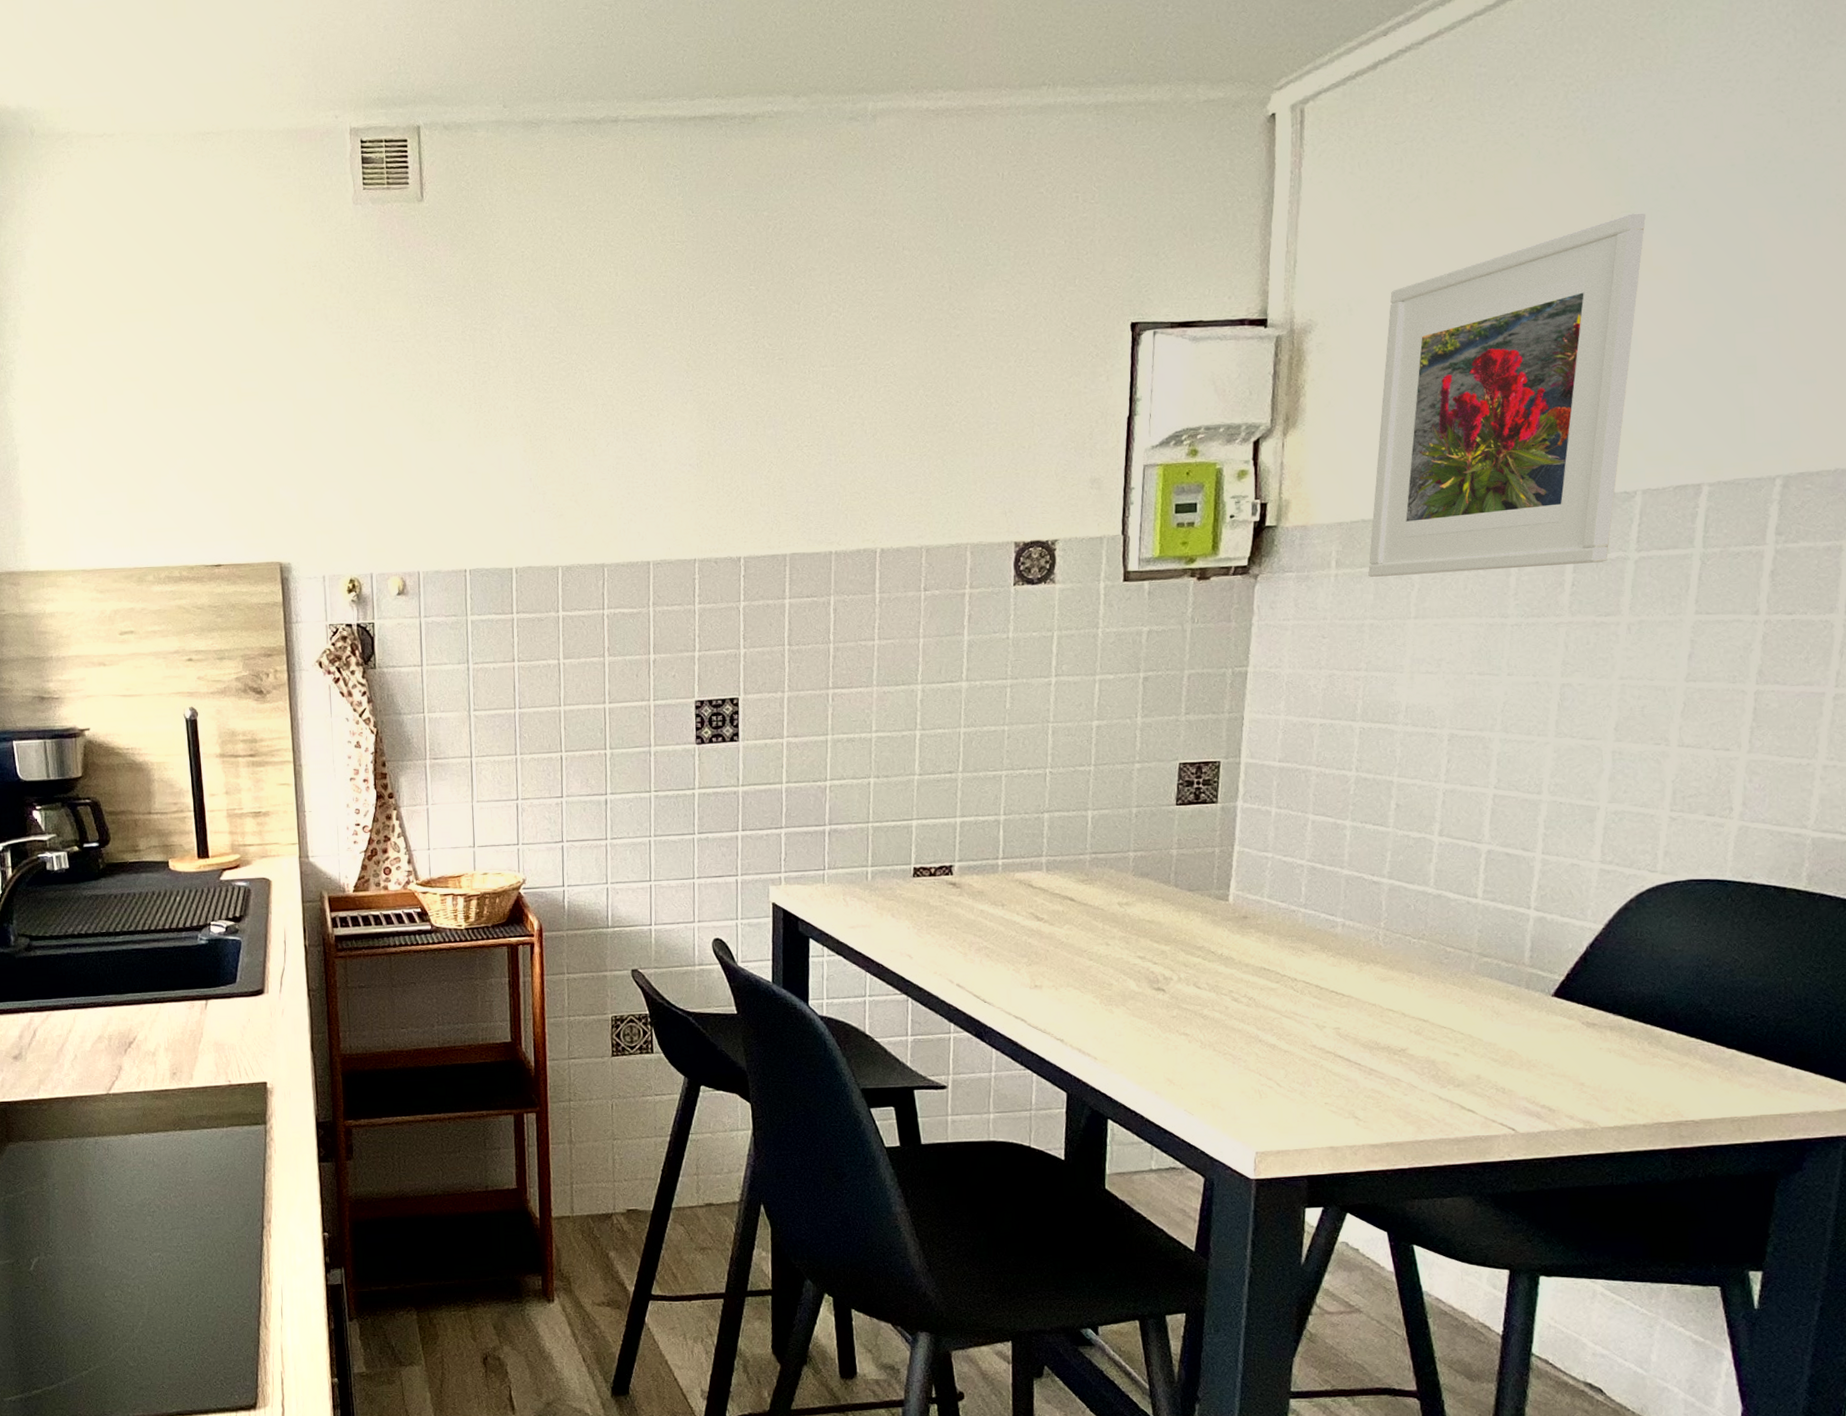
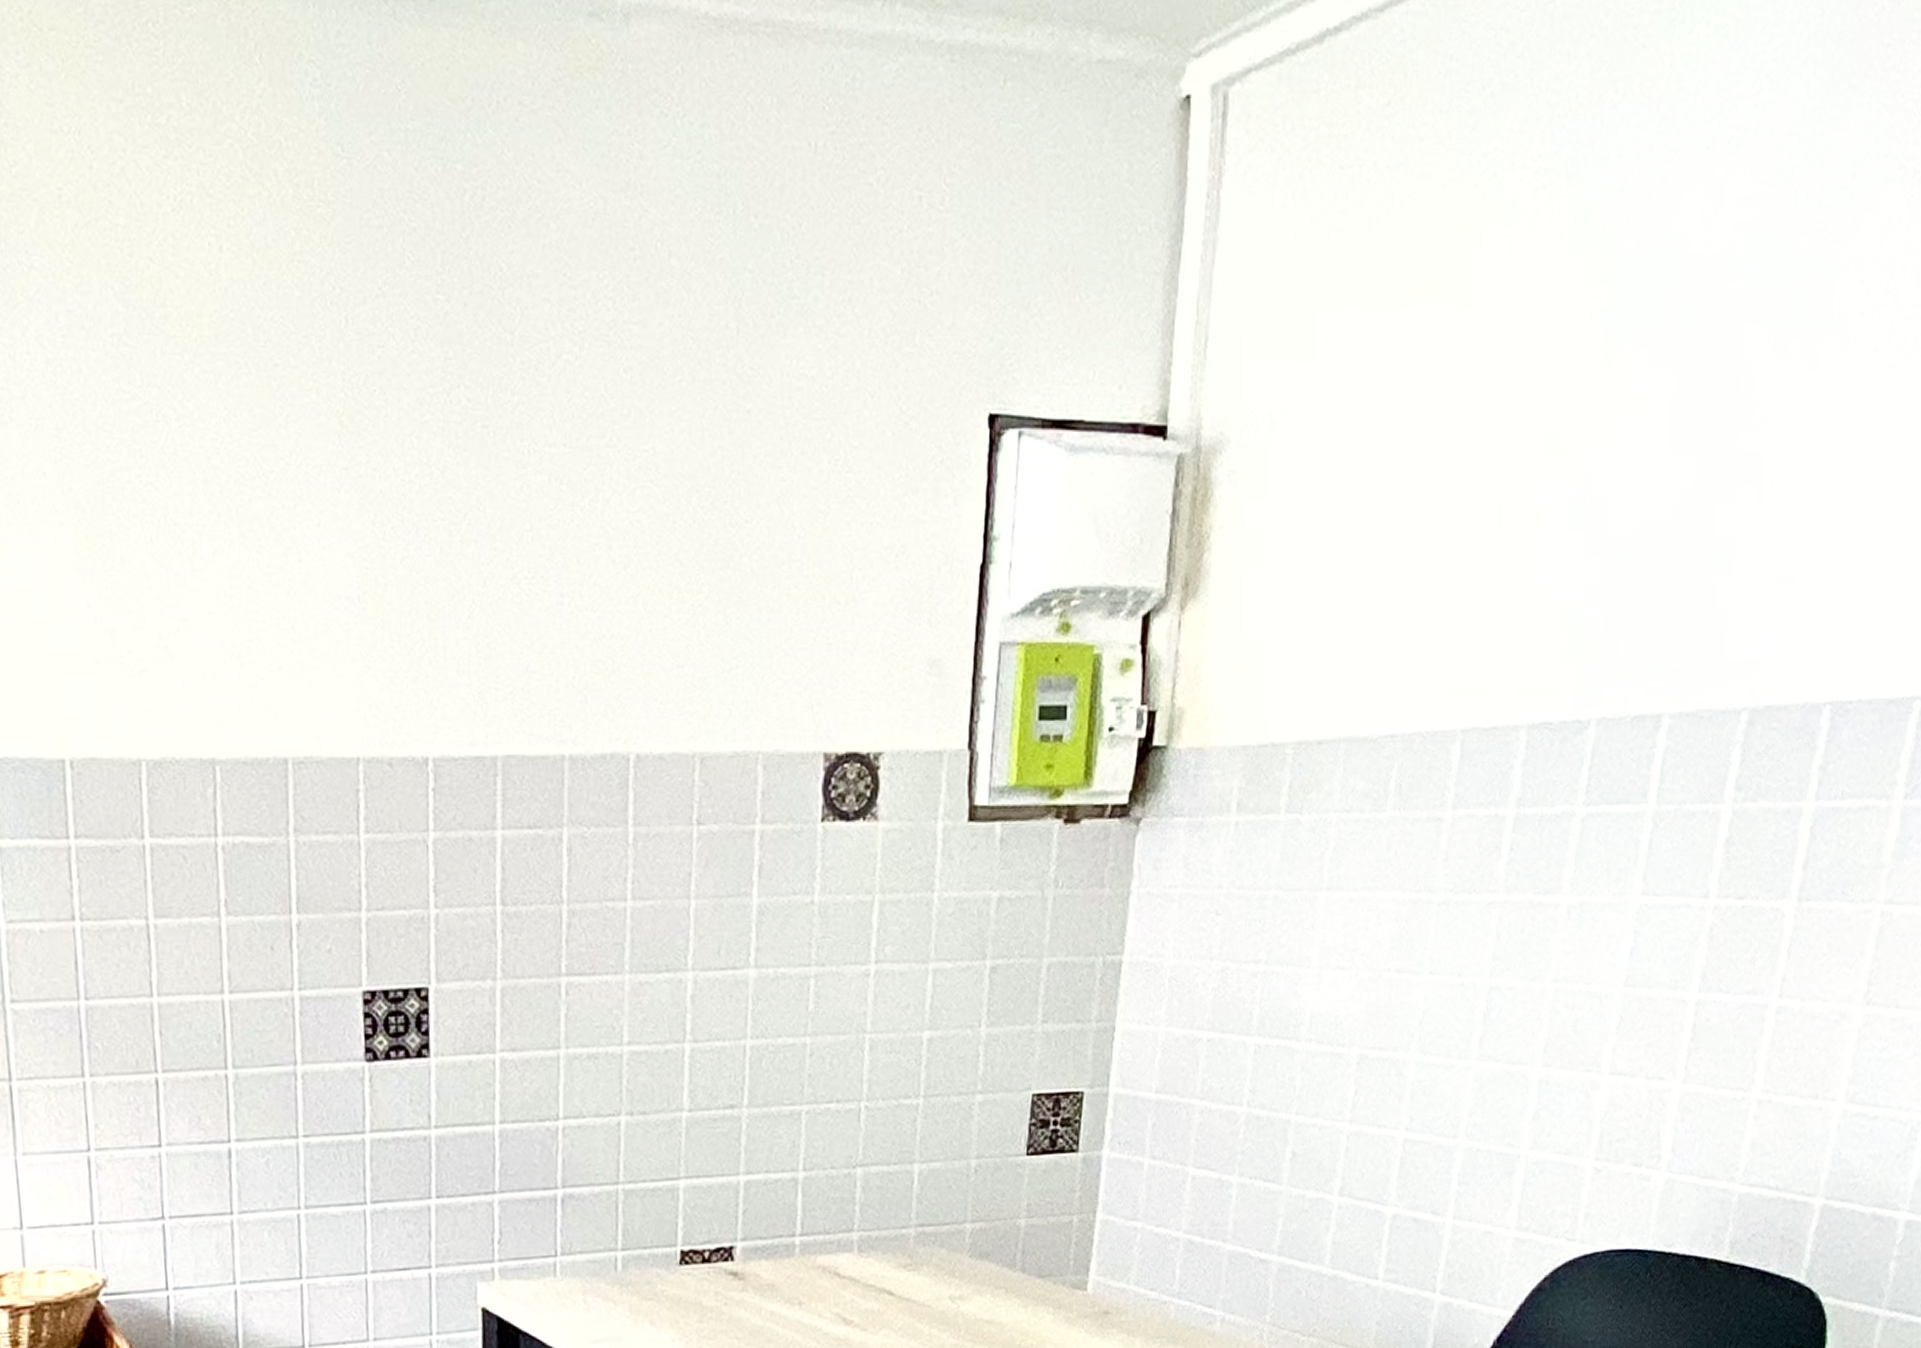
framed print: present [1368,212,1647,577] -> none [1275,313,1630,828]

